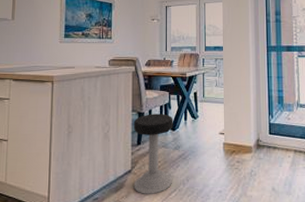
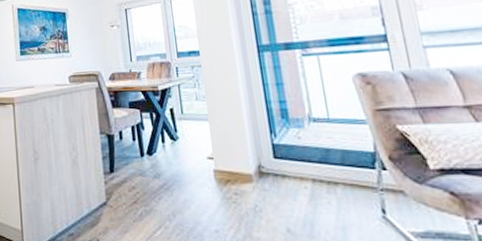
stool: present [133,113,173,194] -> none [103,135,156,231]

